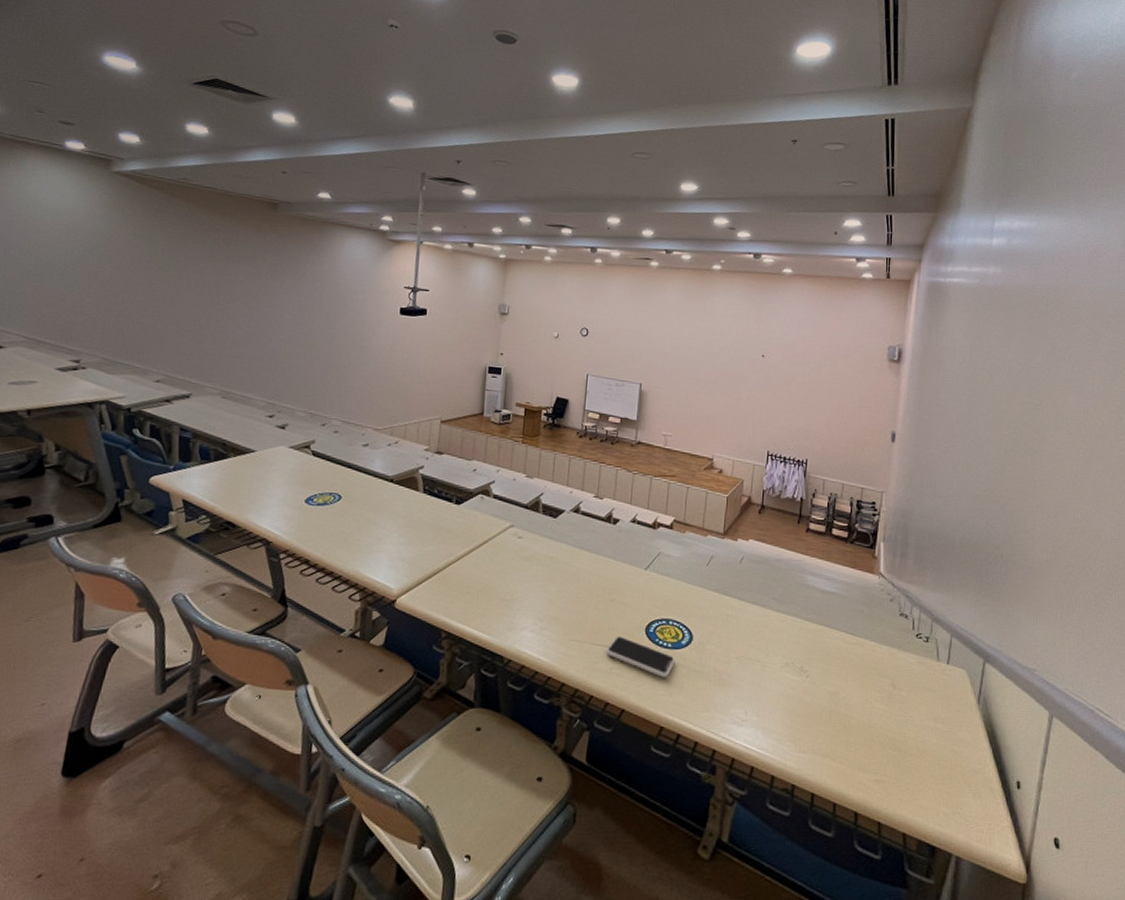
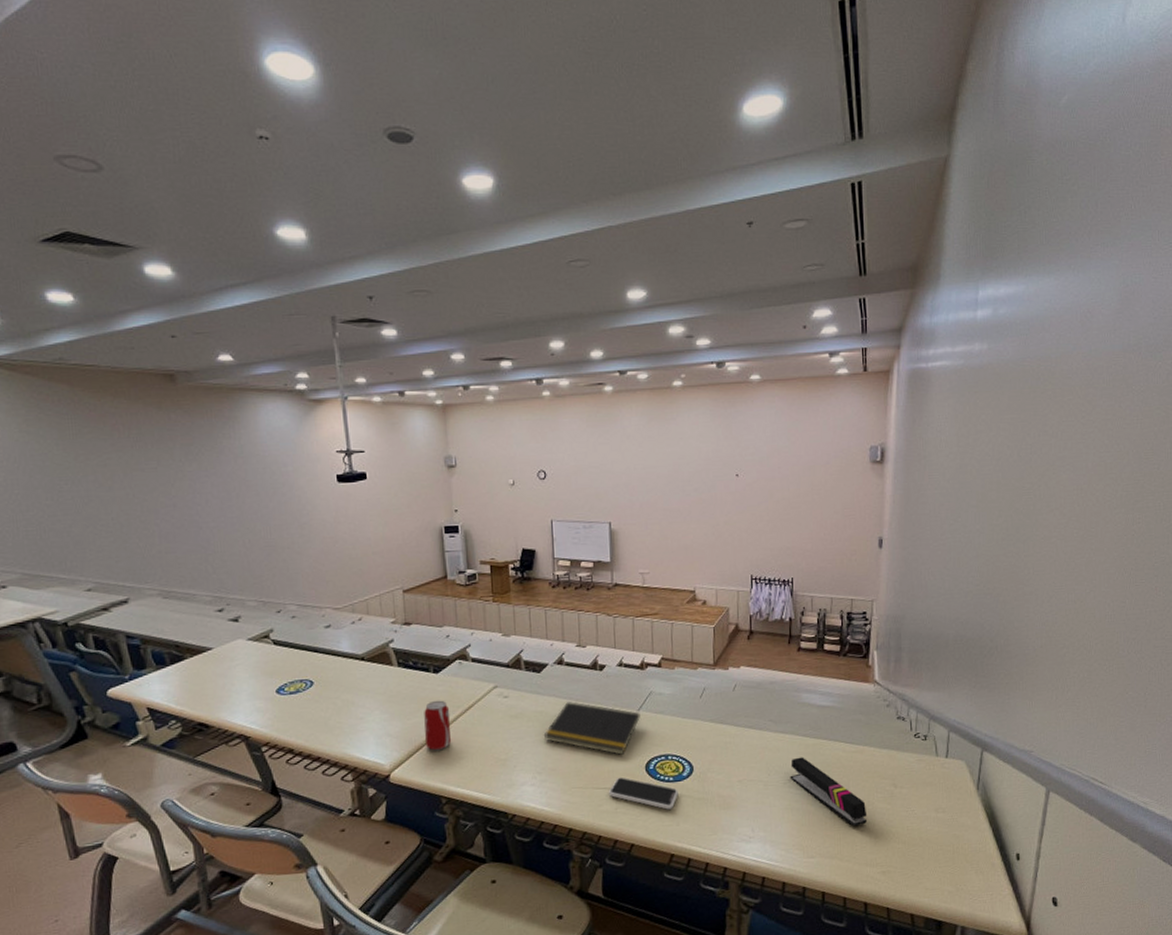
beverage can: none [435,531,465,583] -> present [424,700,451,751]
notepad: none [550,551,647,613] -> present [543,701,640,755]
stapler: none [788,641,864,725] -> present [790,757,868,827]

